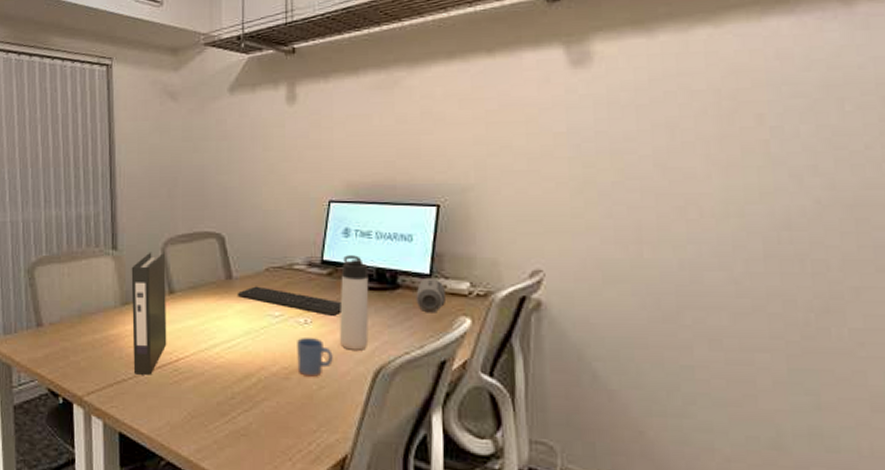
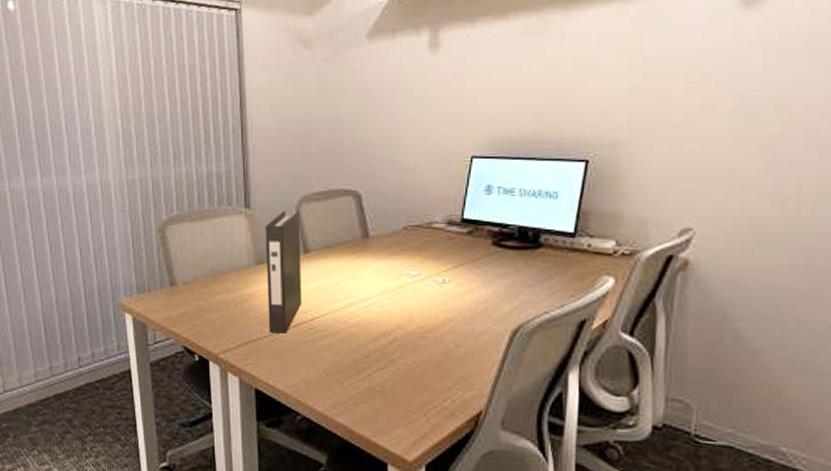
computer keyboard: present [238,286,343,316] -> none [375,245,482,275]
mug: present [297,337,333,377] -> none [434,296,470,336]
thermos bottle: present [340,255,369,350] -> none [478,213,511,310]
speaker: present [416,277,445,313] -> none [558,236,589,272]

